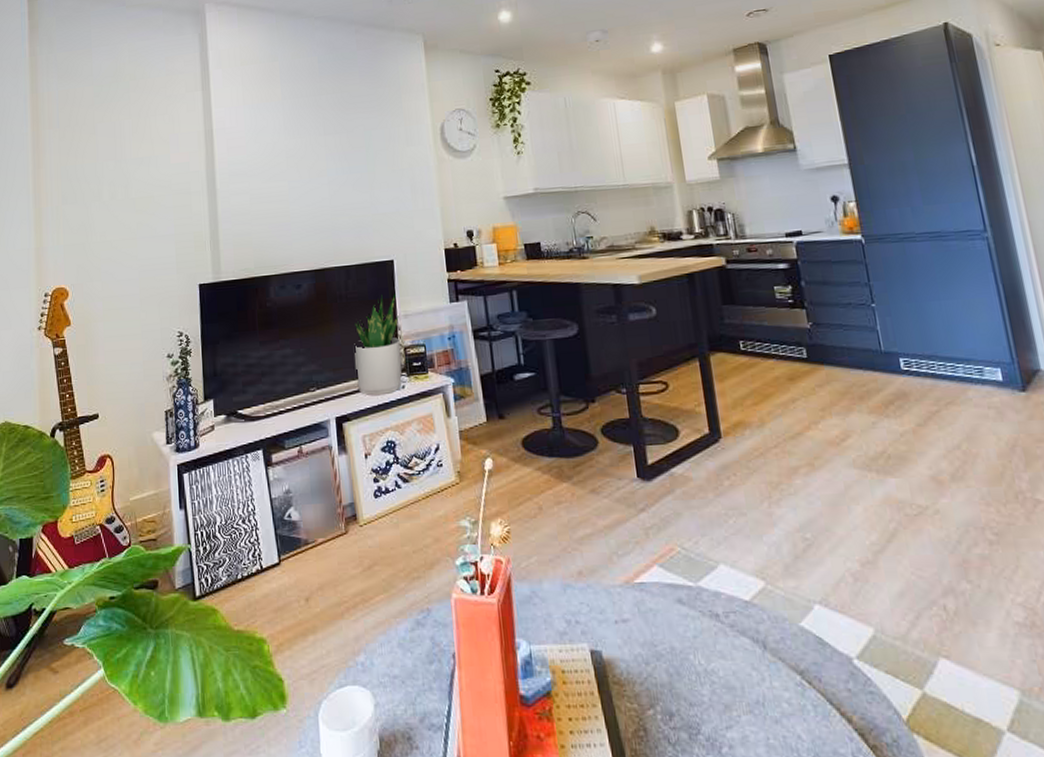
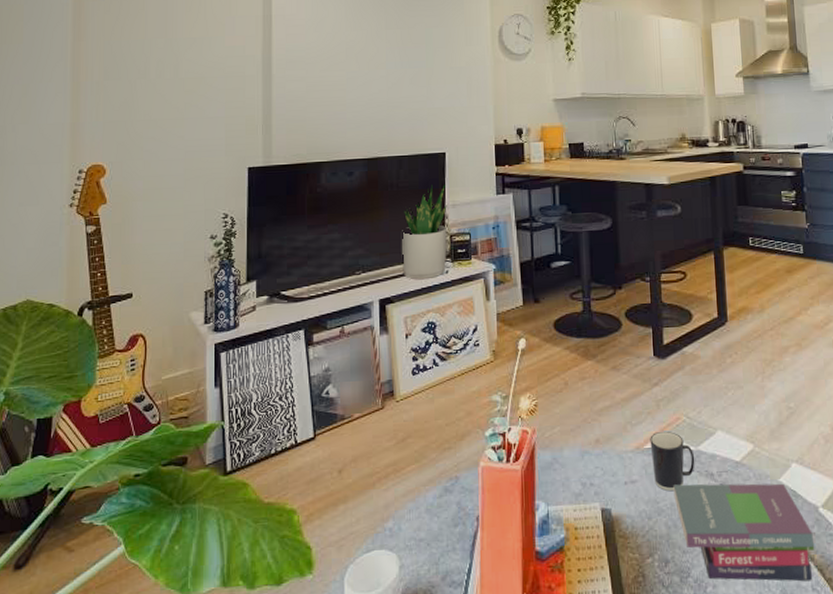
mug: none [640,563,696,634] -> present [650,431,695,492]
books: none [672,625,853,748] -> present [673,483,815,581]

